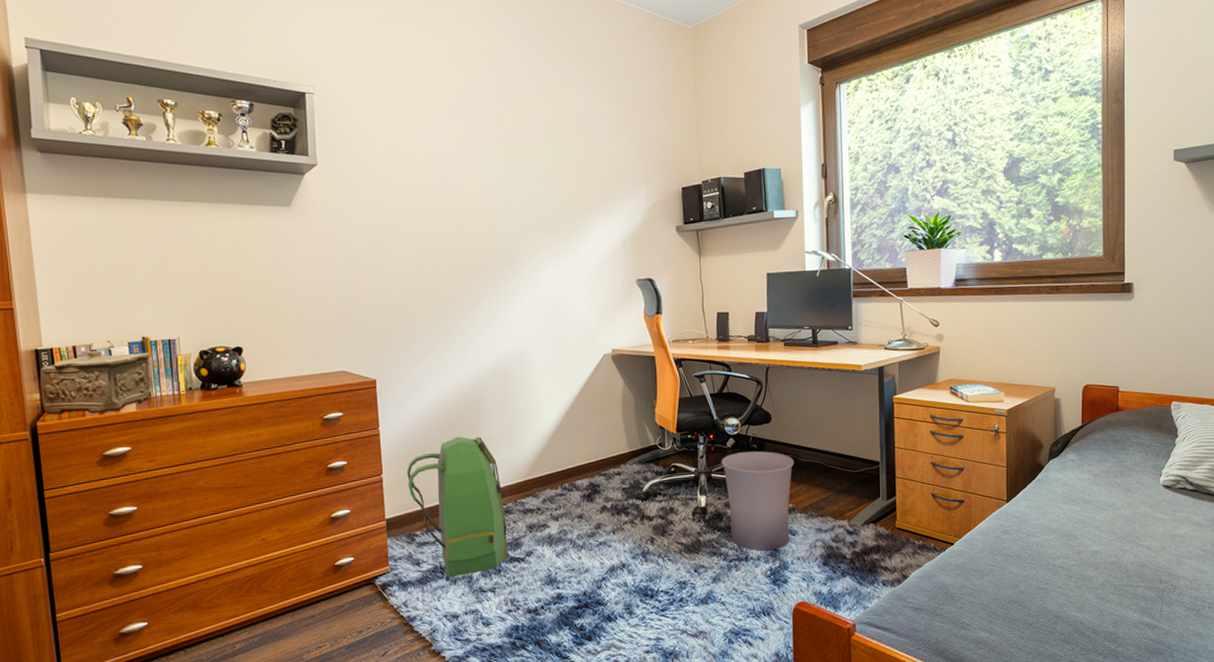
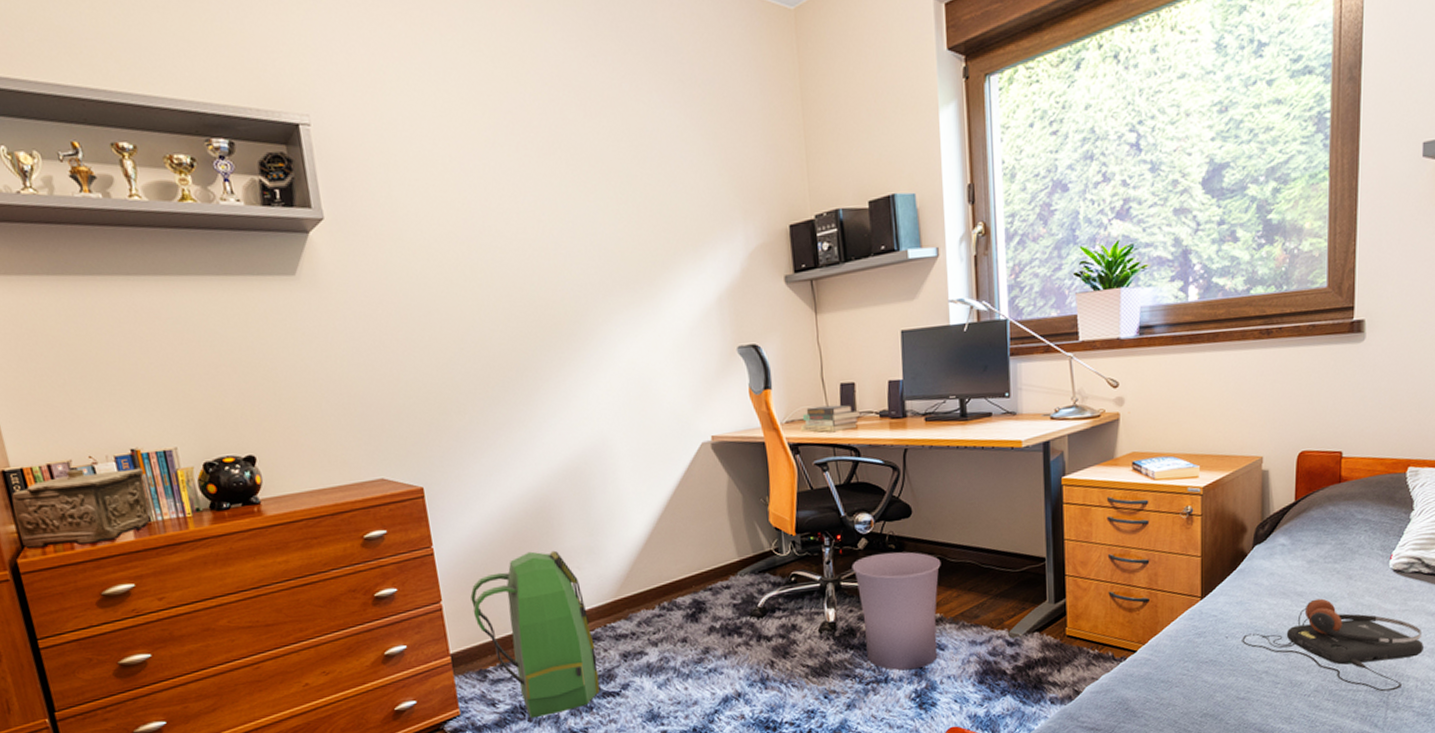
books: none [683,329,732,351] -> present [800,404,860,433]
headphones: none [1041,506,1190,588] -> present [1242,598,1423,692]

